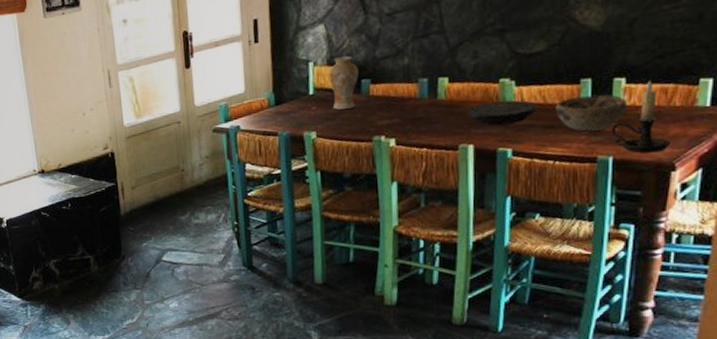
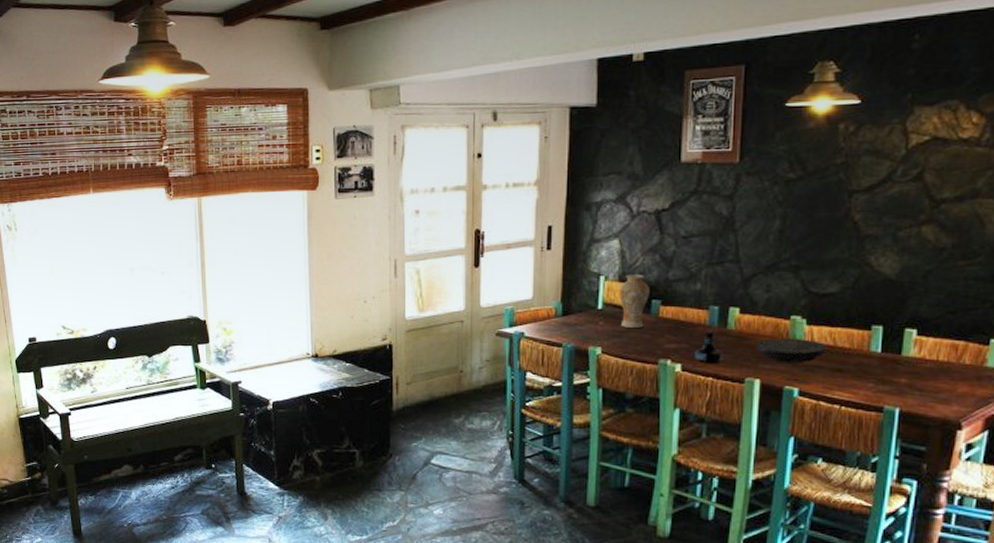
tequila bottle: none [408,103,435,135] -> present [695,331,723,362]
decorative bowl: present [555,94,627,132] -> none [844,342,917,380]
candle holder: present [612,80,671,153] -> none [900,334,959,409]

